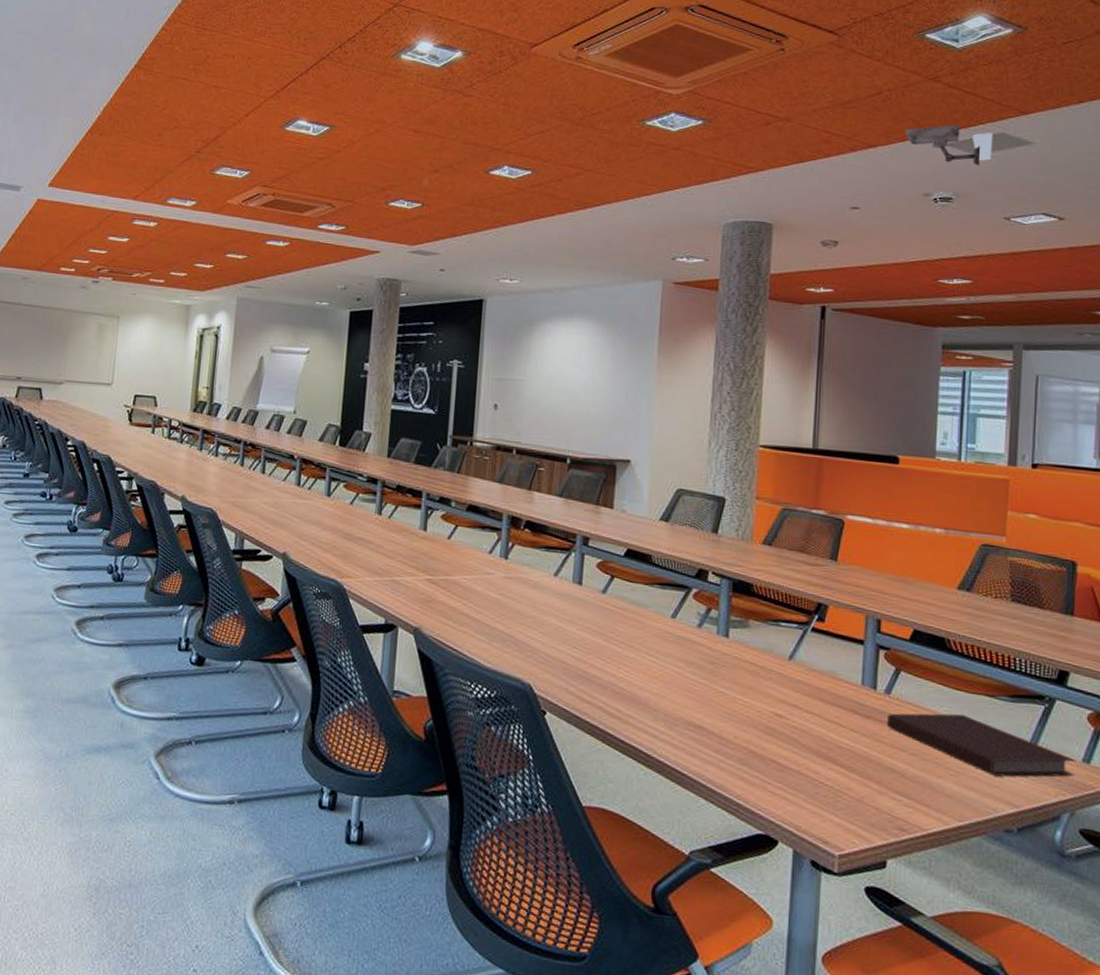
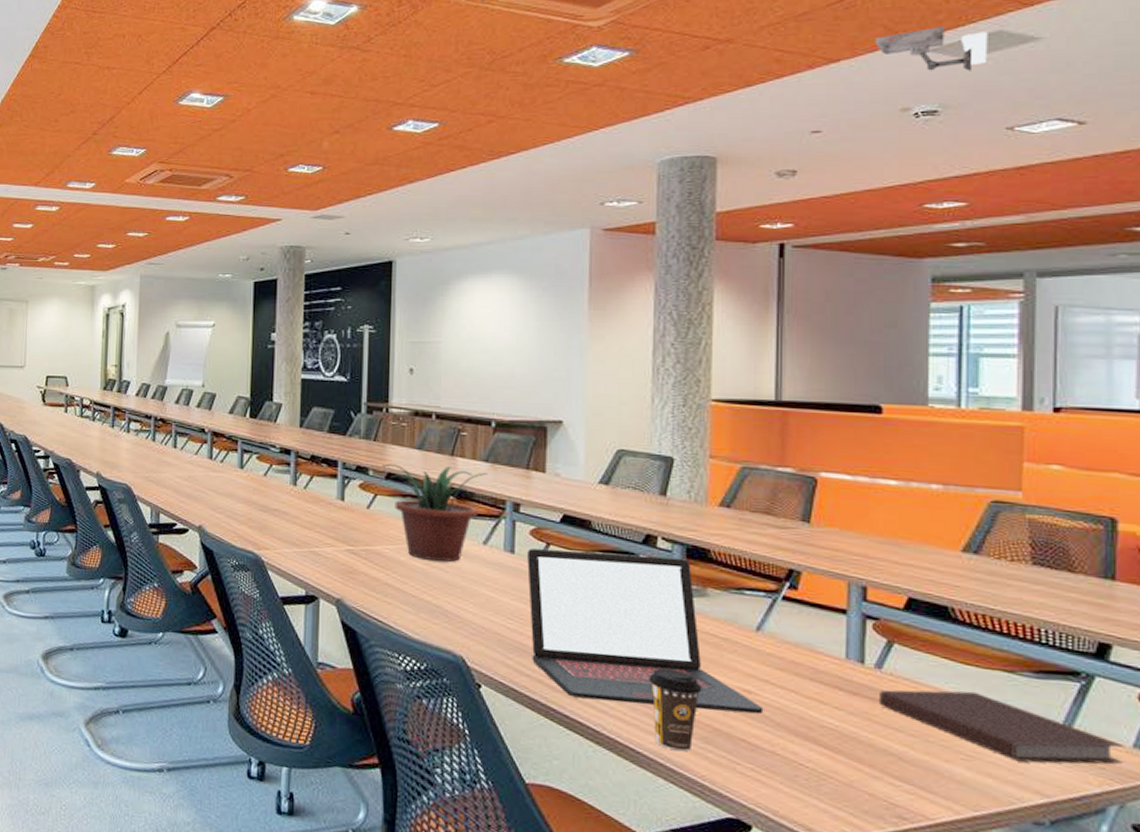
potted plant: none [463,495,562,593] -> present [381,463,488,562]
laptop: none [593,581,792,737] -> present [527,548,764,715]
coffee cup: none [696,694,741,773] -> present [649,668,702,752]

